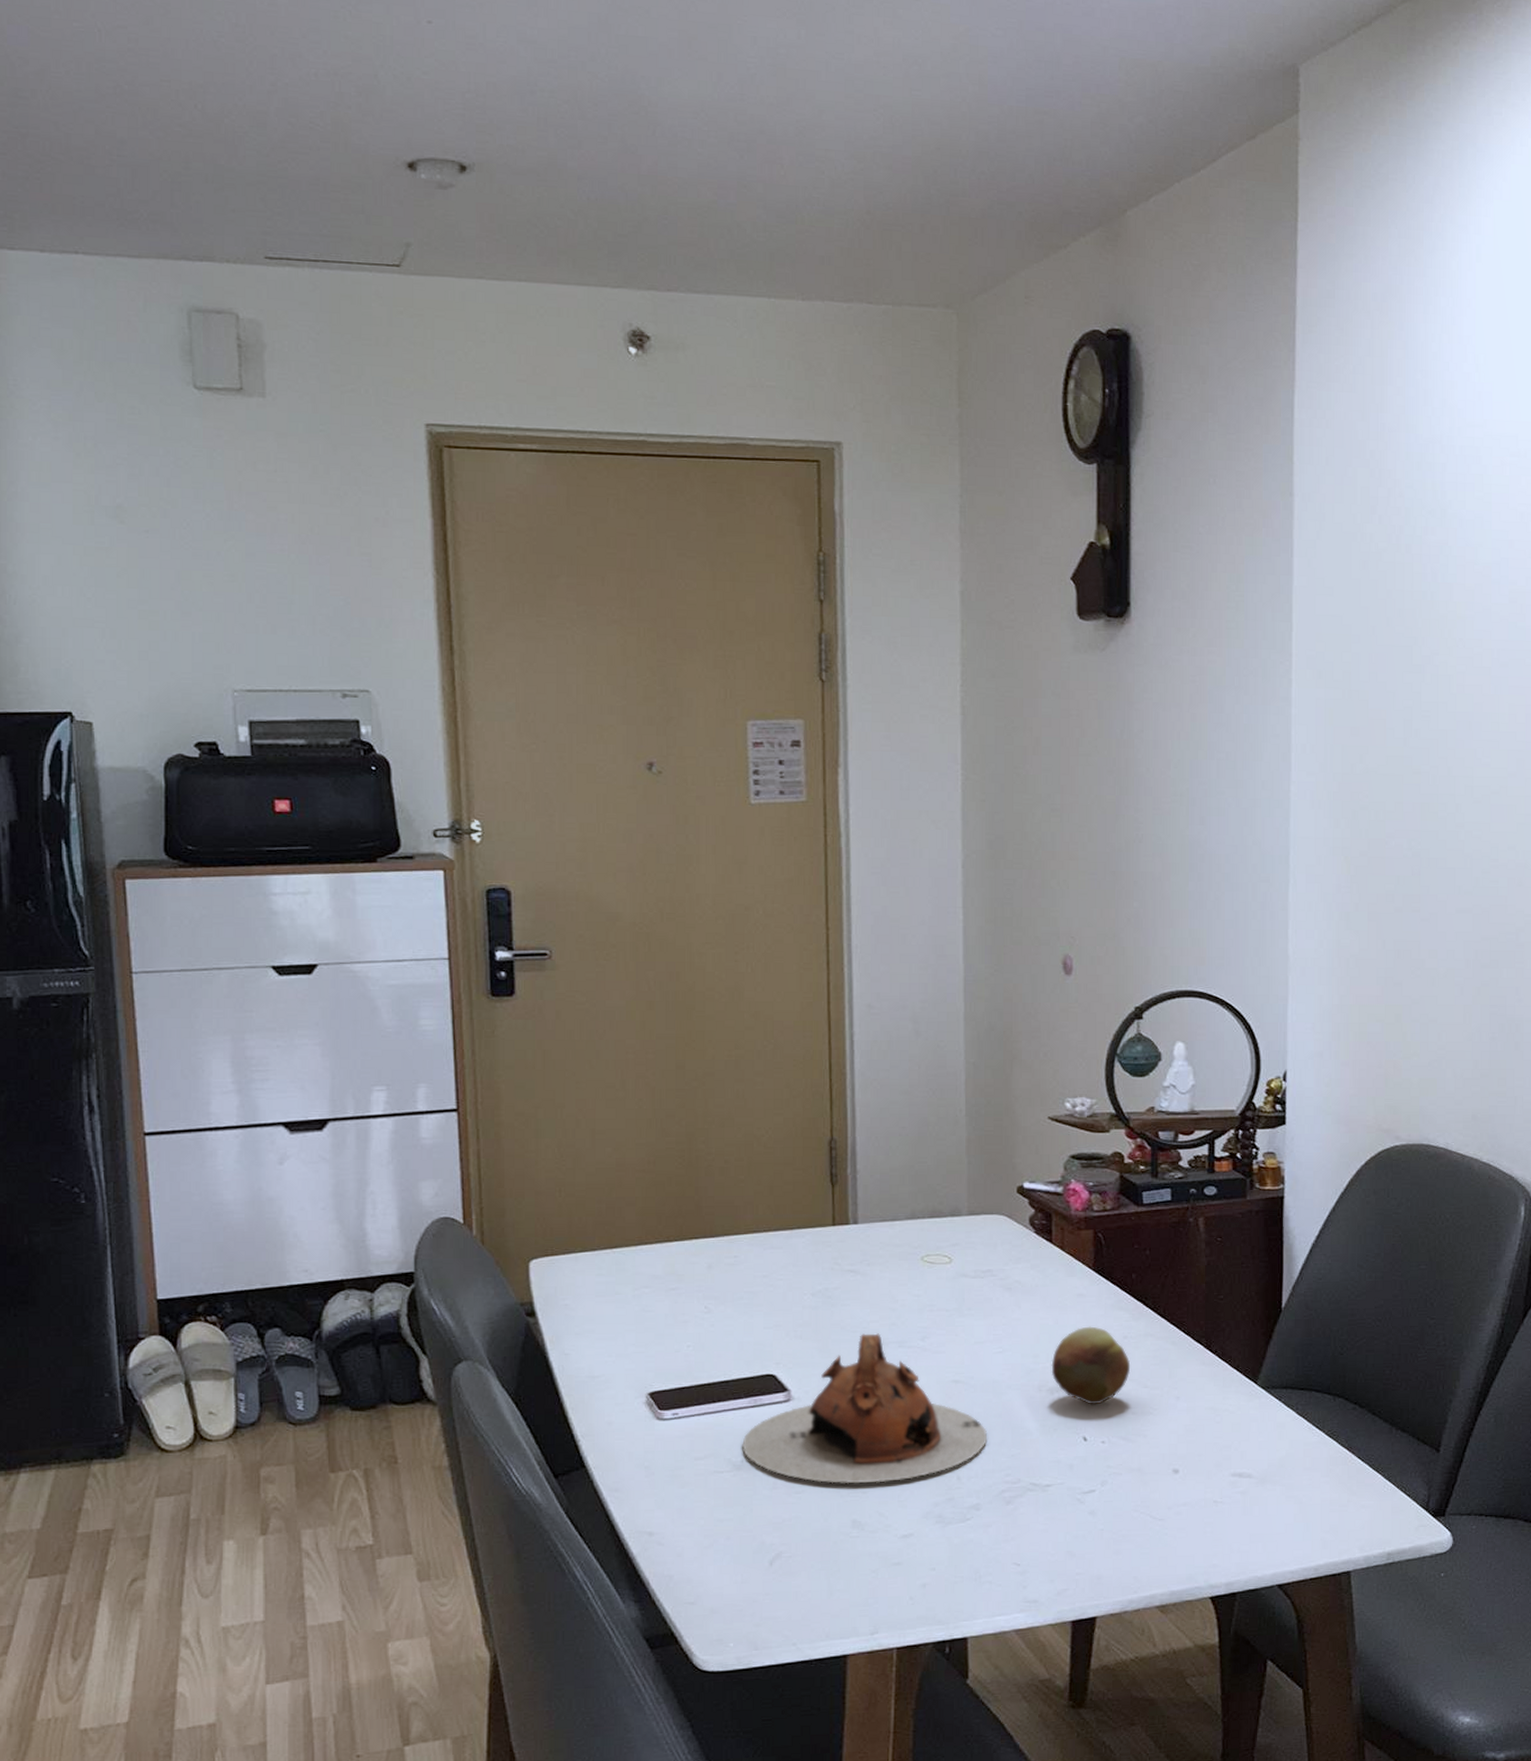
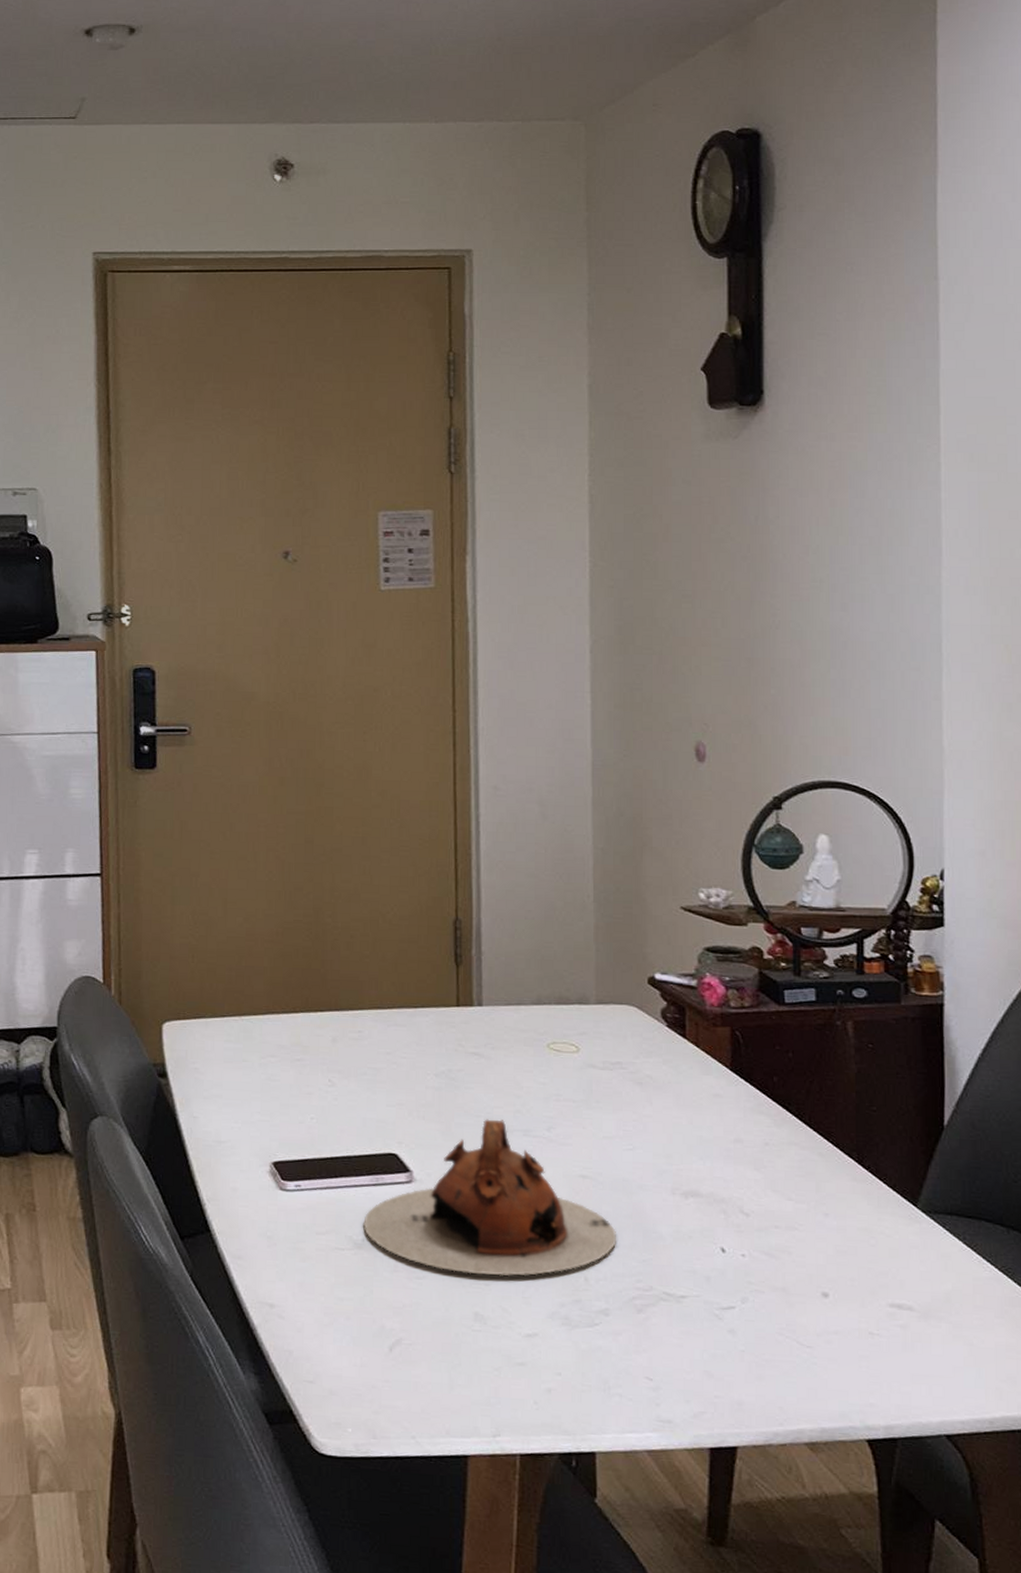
fruit: present [1051,1326,1131,1405] -> none [685,1129,773,1215]

